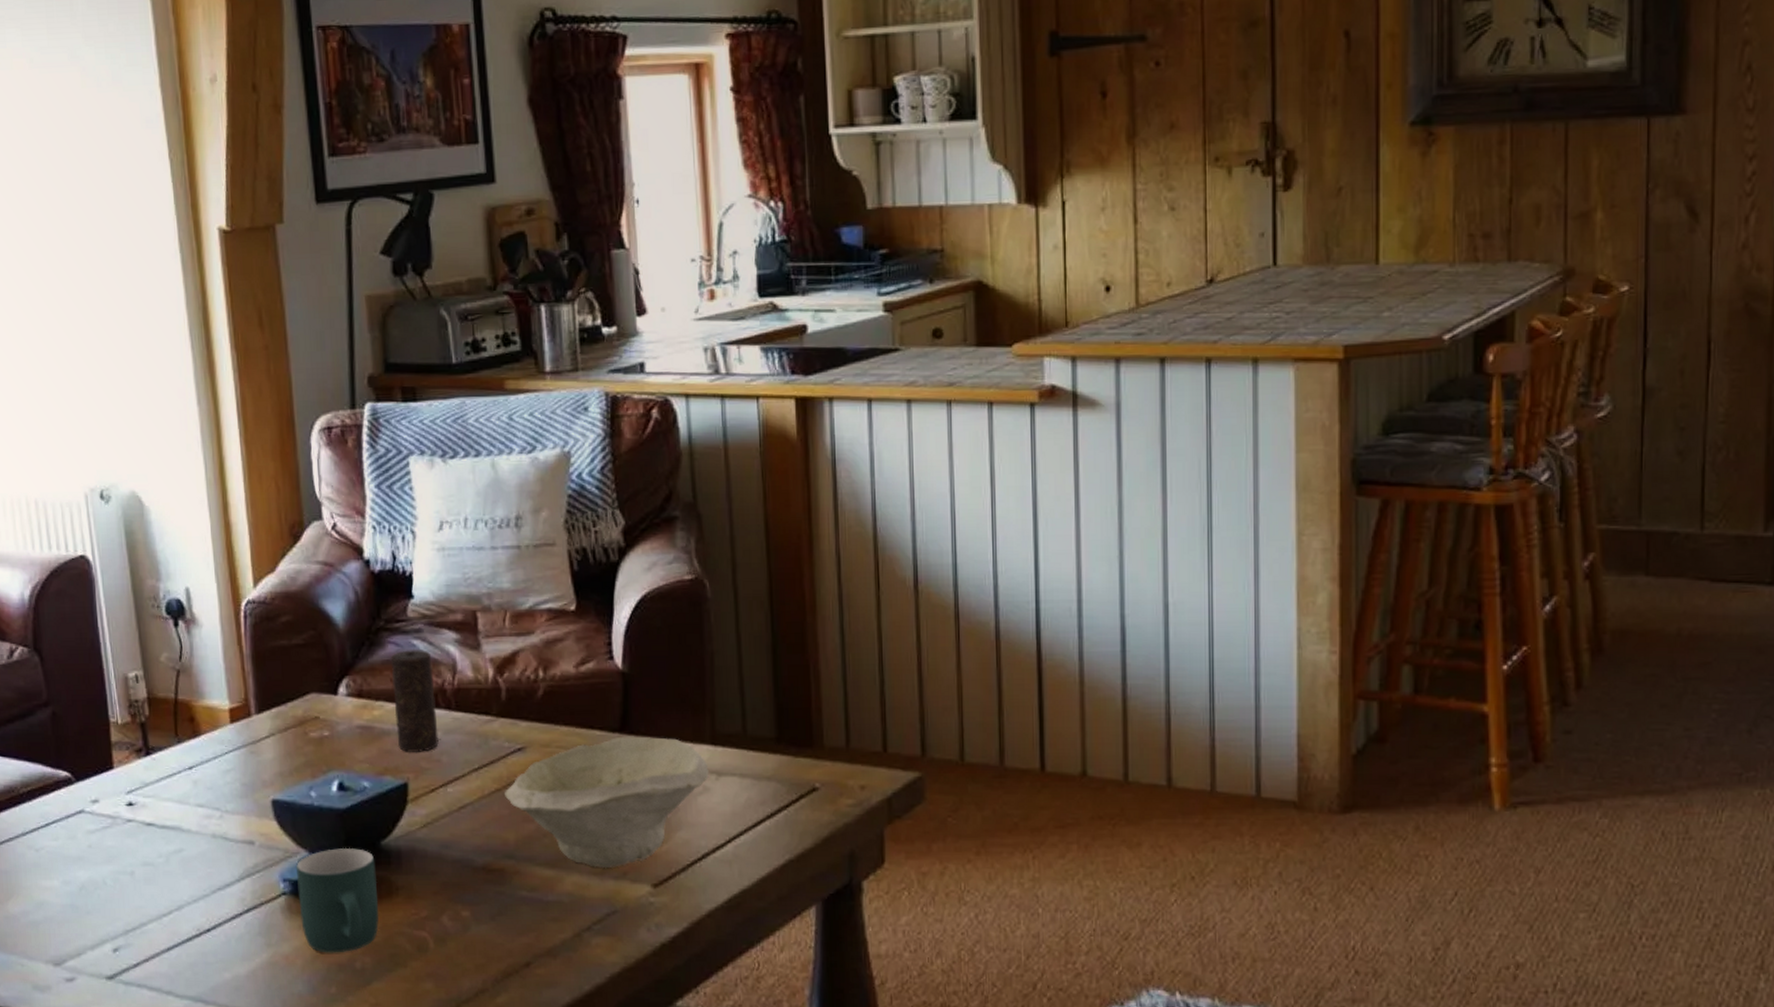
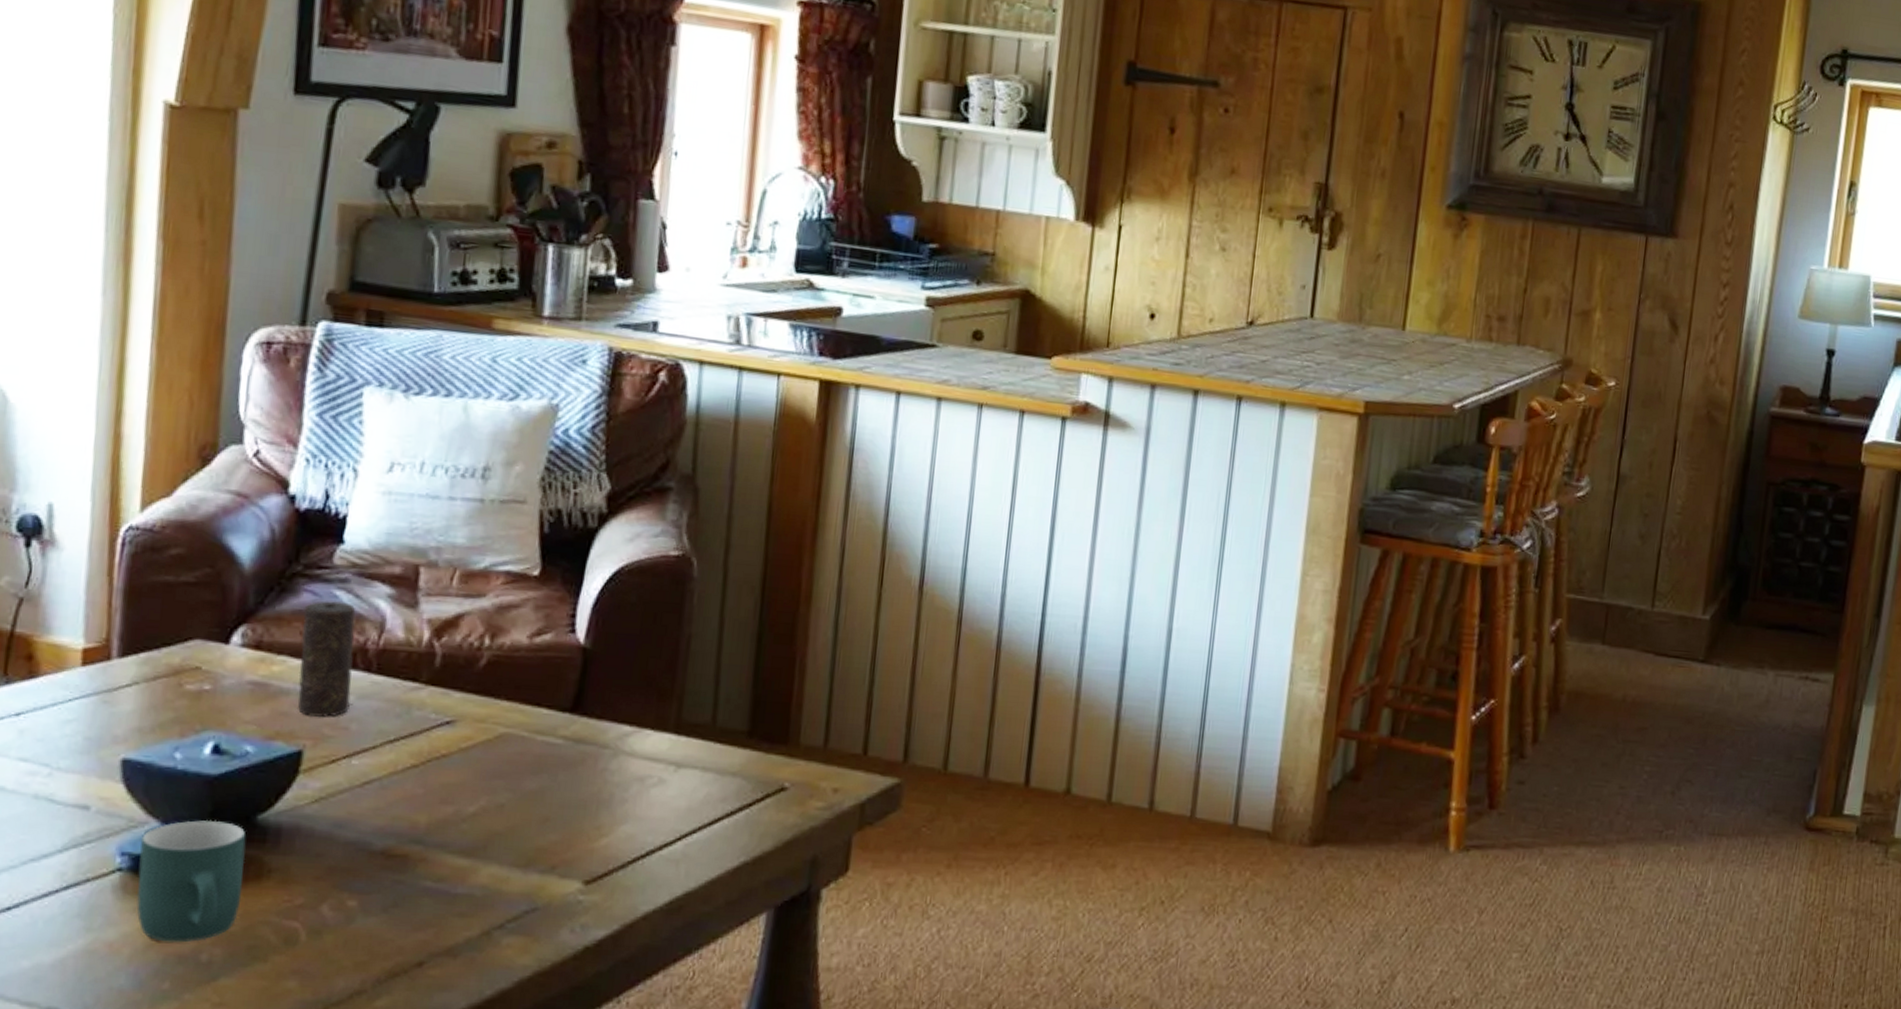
bowl: present [505,736,710,869] -> none [422,717,669,861]

